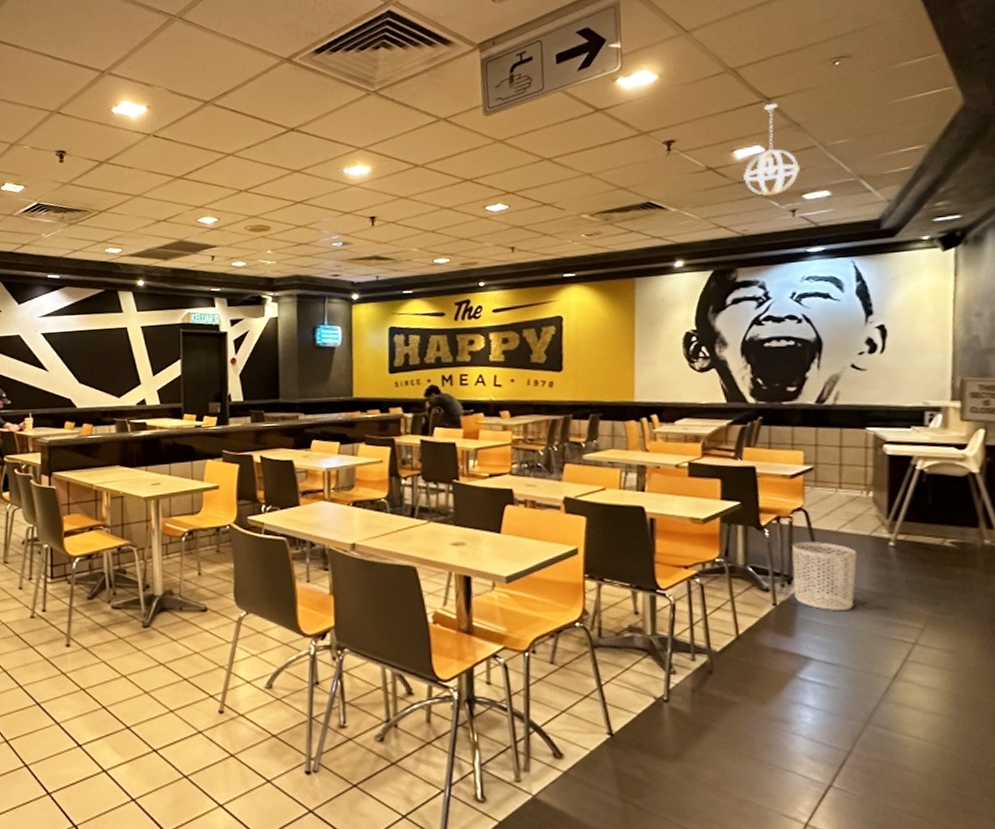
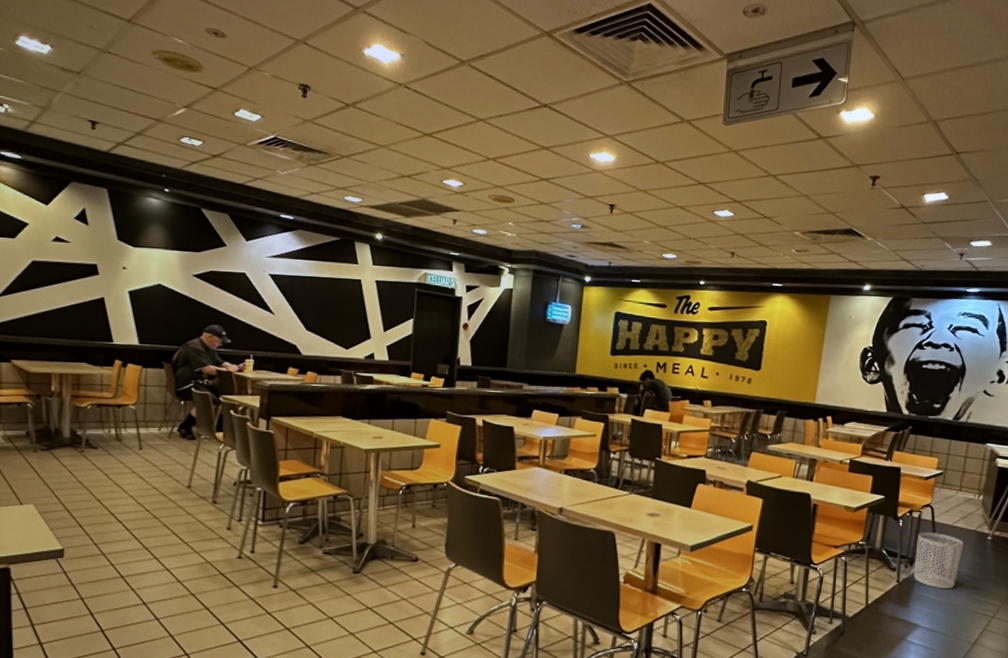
pendant light: present [743,103,800,196] -> none [928,157,972,238]

